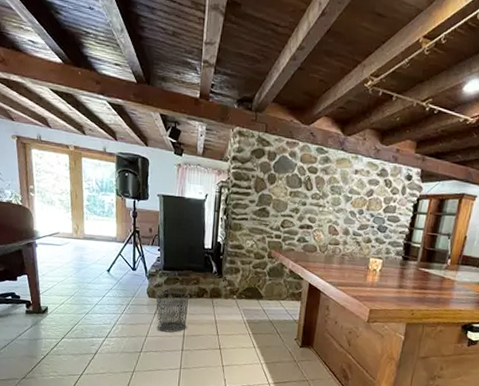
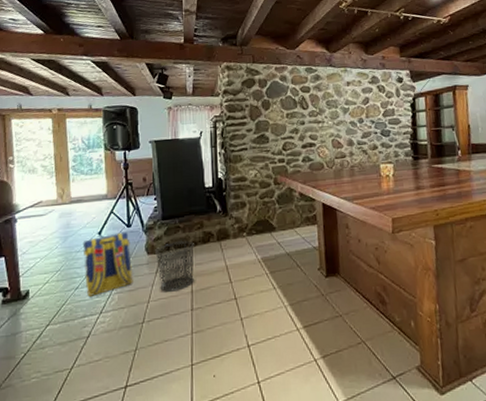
backpack: none [93,273,135,323] -> present [83,232,133,297]

